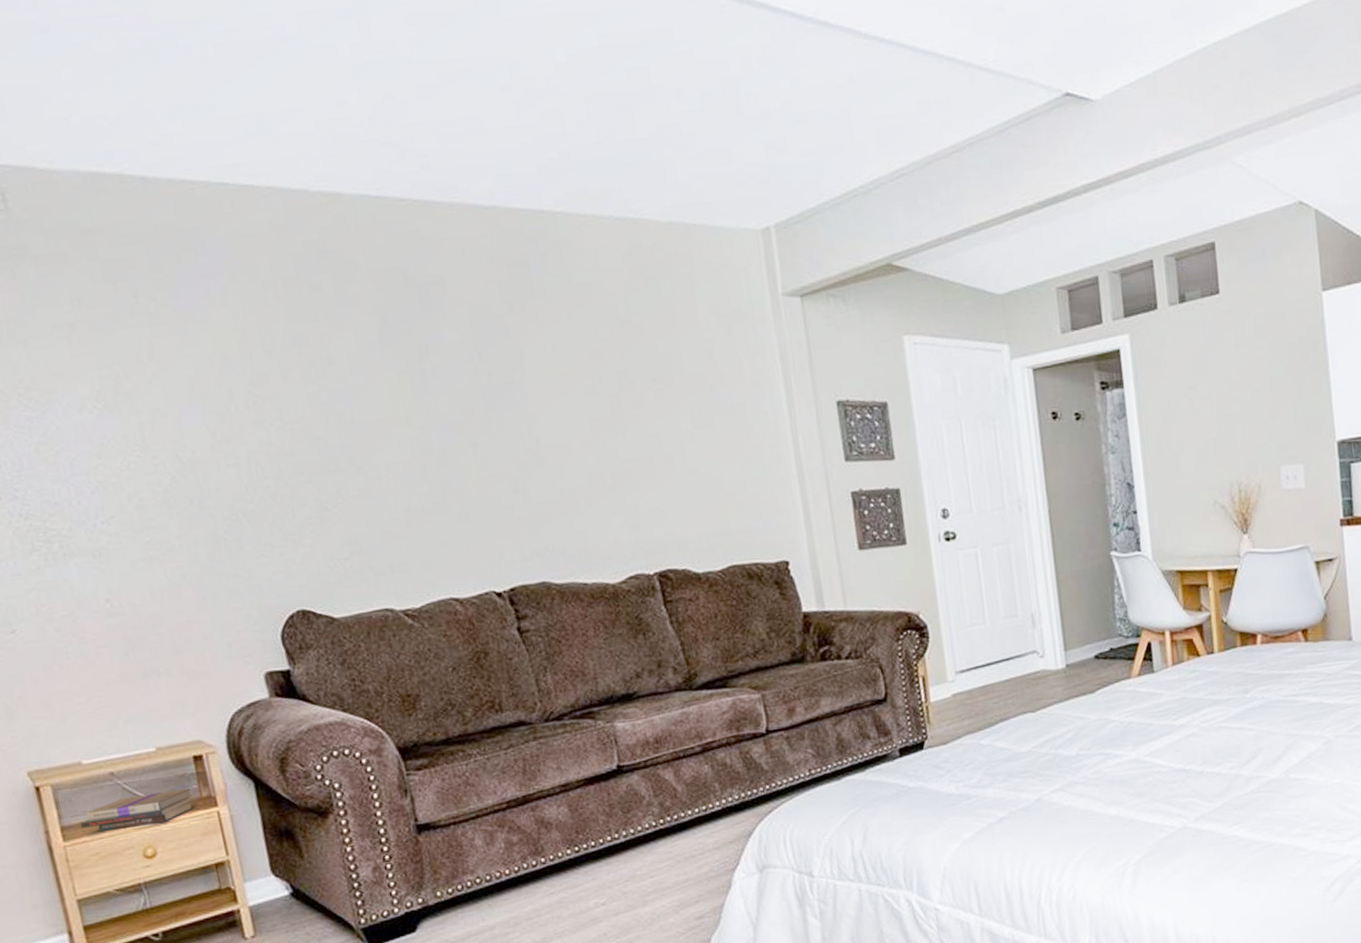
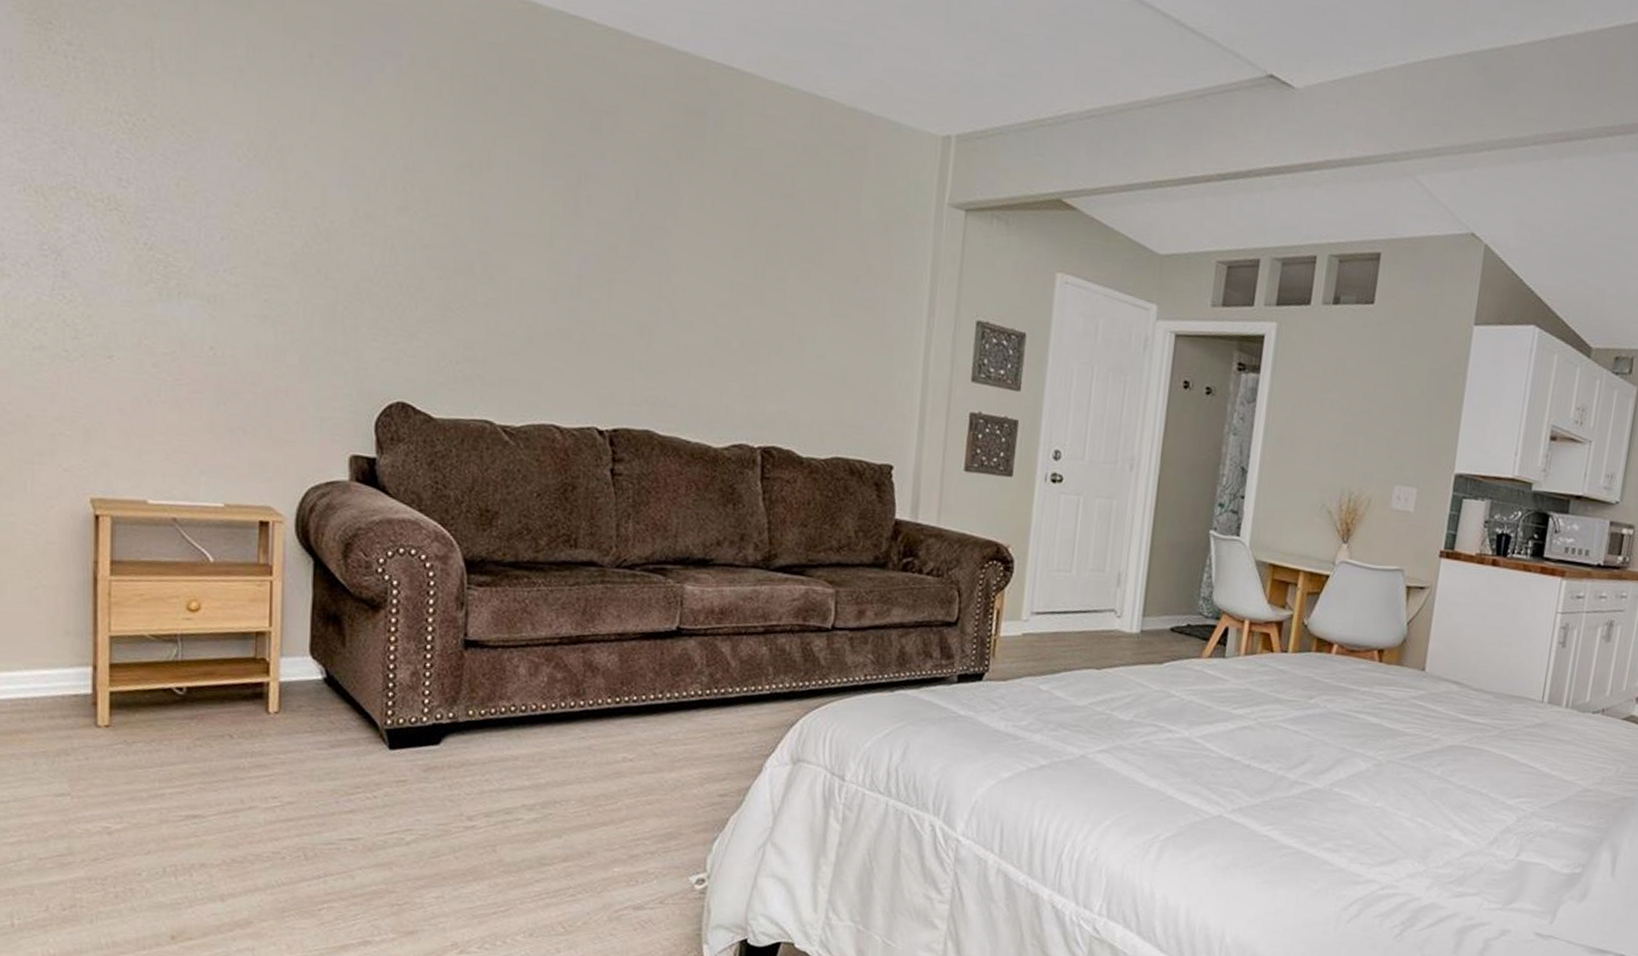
books: present [81,788,193,833] -> none [132,545,249,580]

